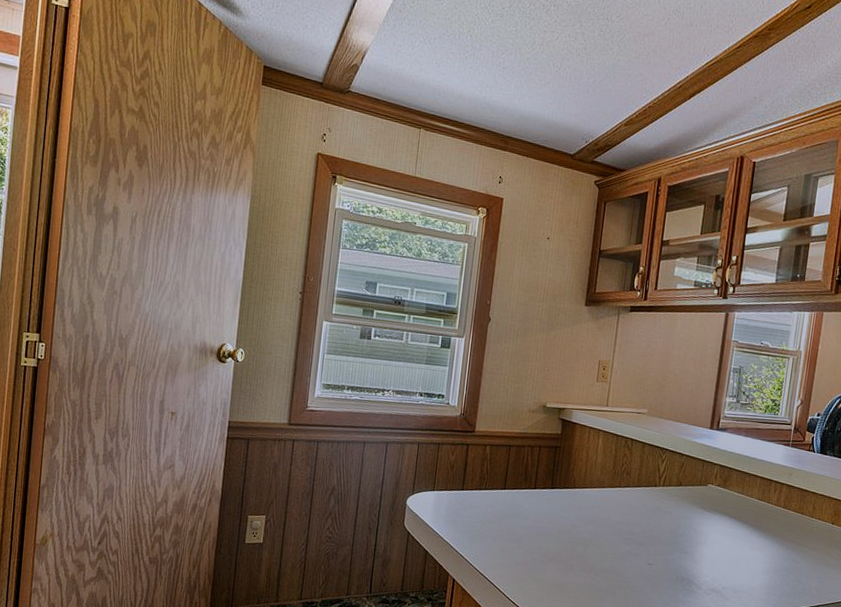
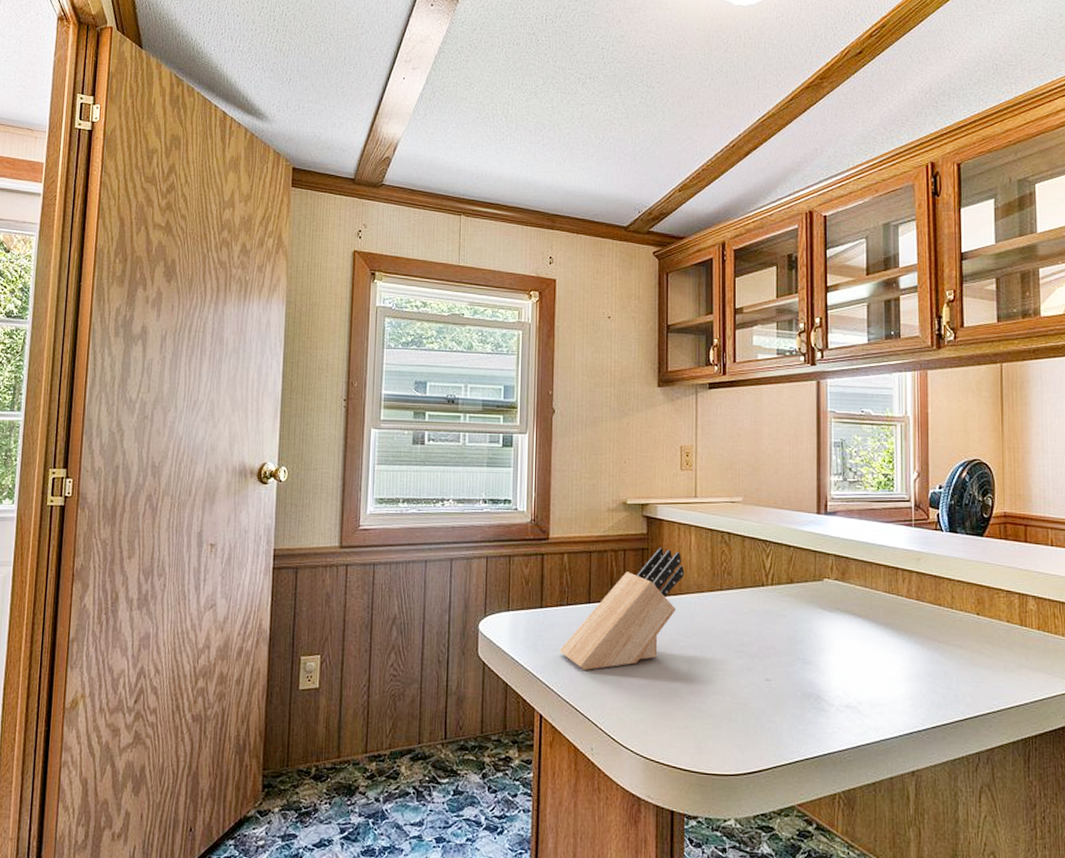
knife block: none [475,447,590,545] -> present [559,548,685,670]

